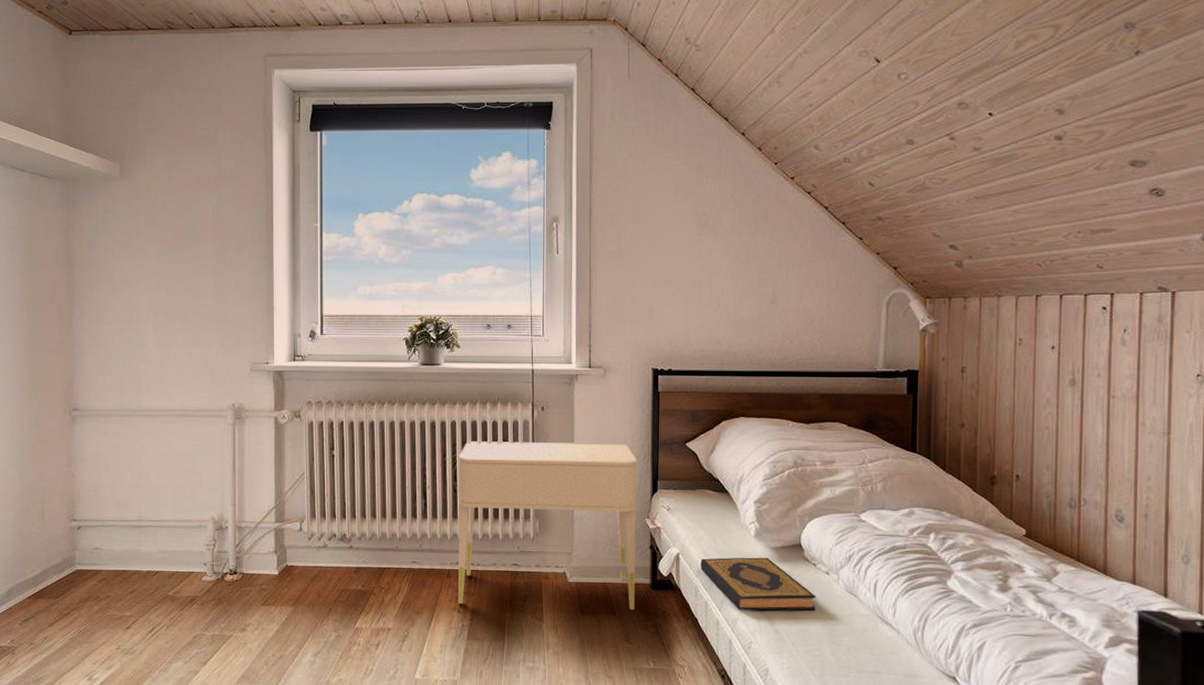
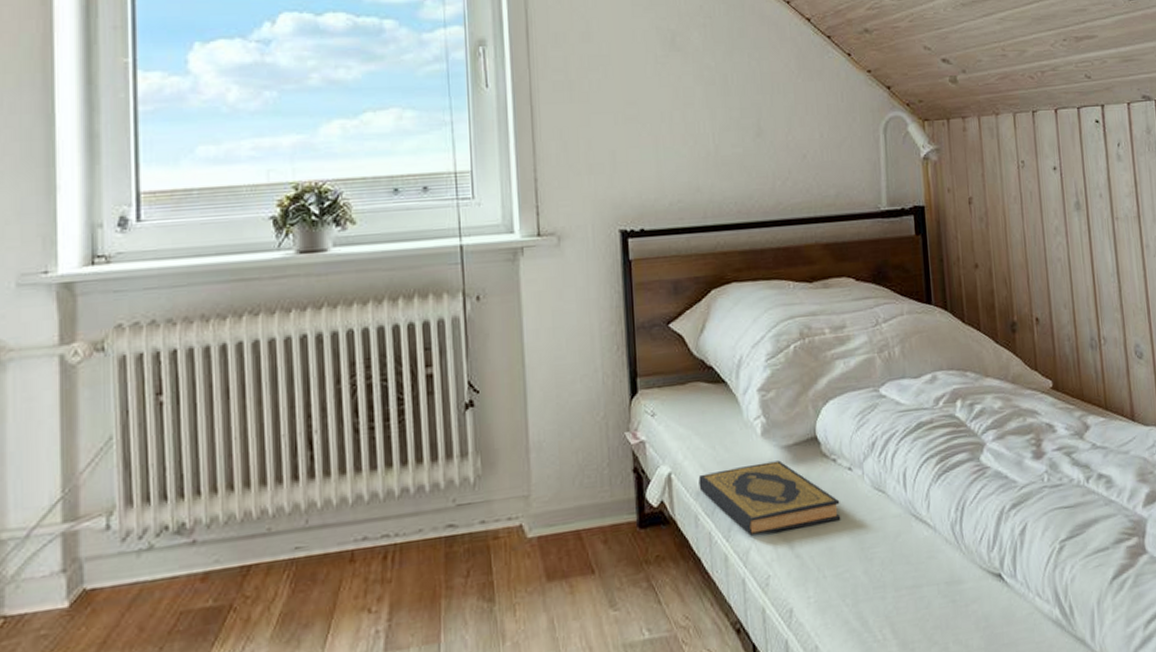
nightstand: present [458,441,636,610] -> none [359,334,619,600]

